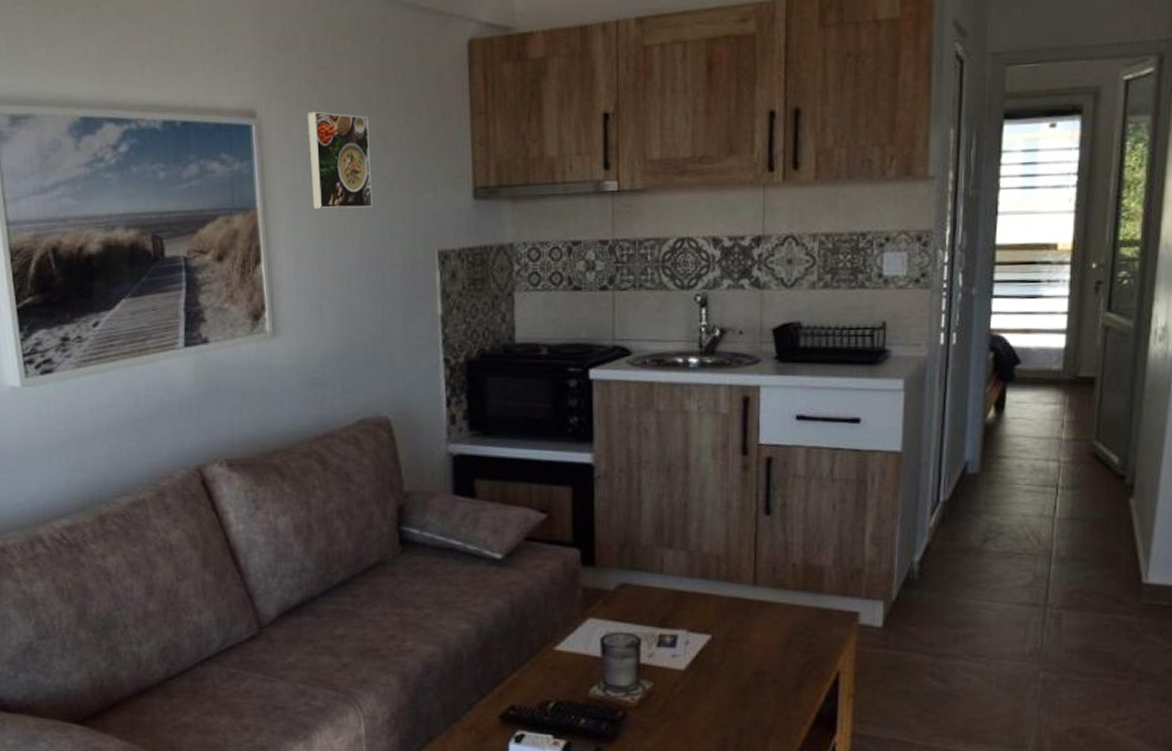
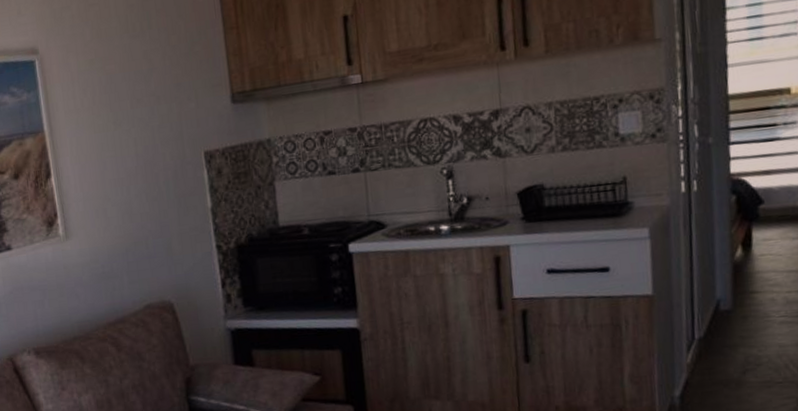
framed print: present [306,111,373,210] -> none [81,42,144,127]

